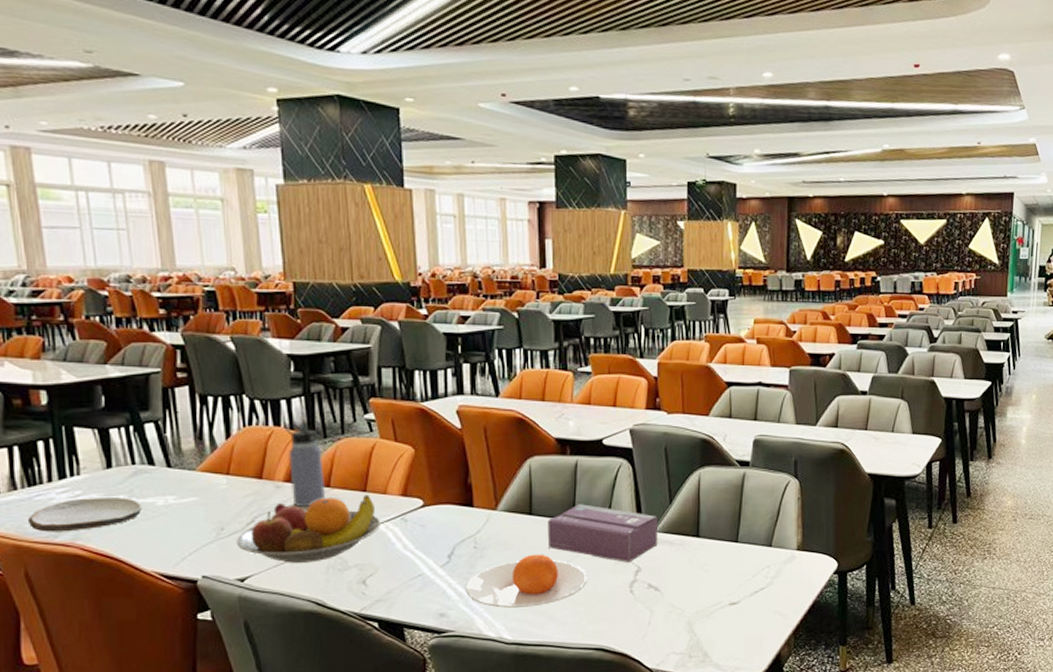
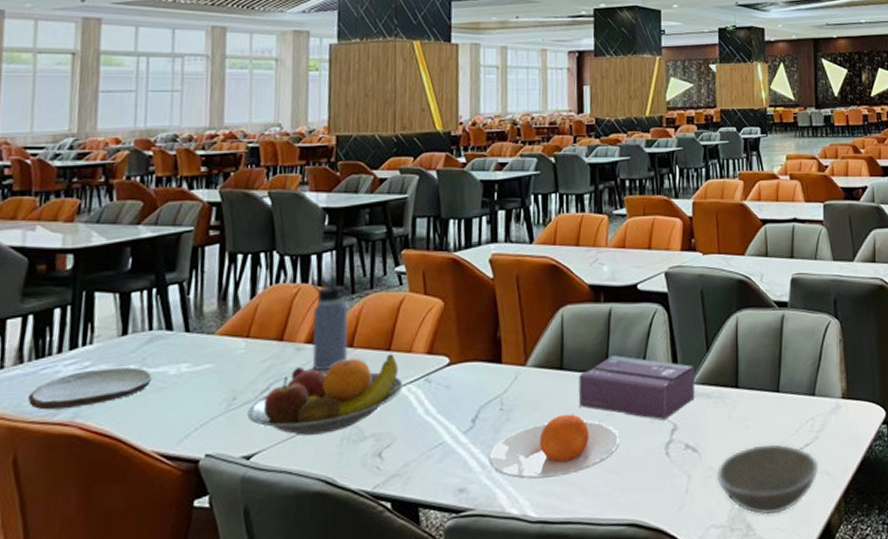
soup bowl: none [676,587,773,646] -> present [716,443,819,515]

